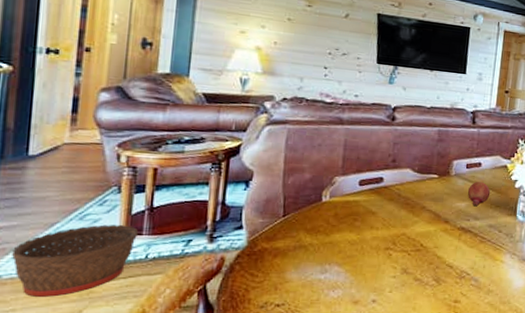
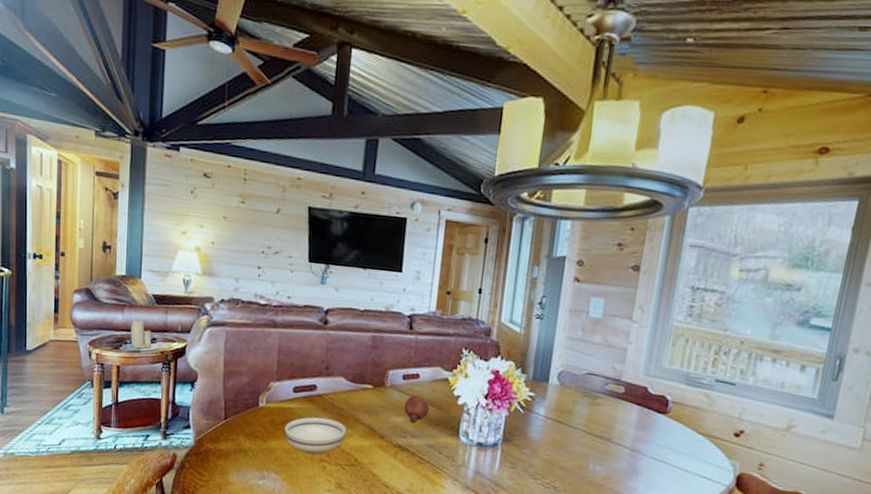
basket: present [10,224,138,297] -> none [19,415,107,475]
candle: none [173,118,200,150] -> present [130,319,152,349]
bowl: none [348,207,412,244] -> present [284,417,346,455]

